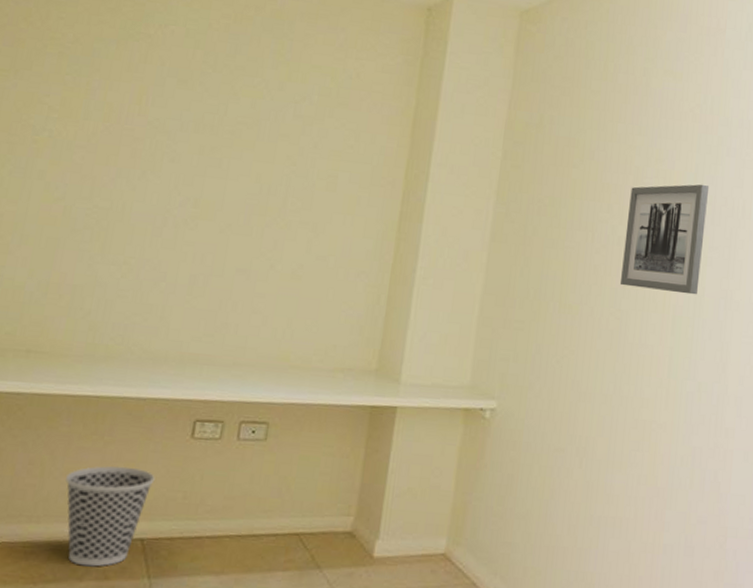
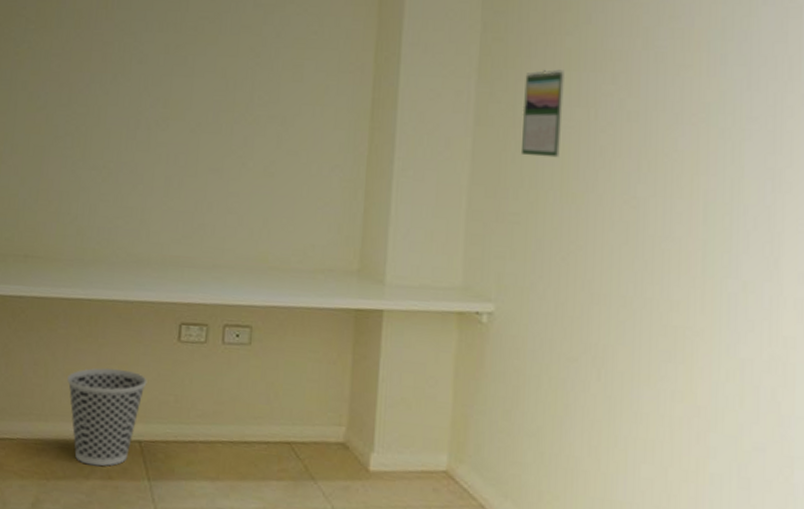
calendar: none [528,196,570,274] -> present [520,69,566,158]
wall art: present [621,184,710,295] -> none [634,41,742,176]

